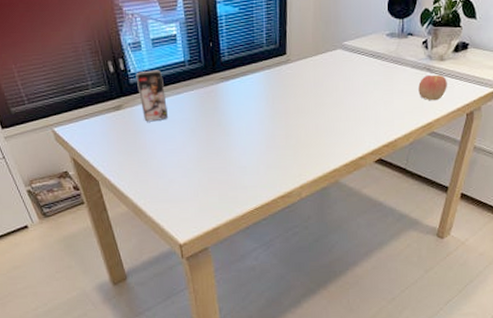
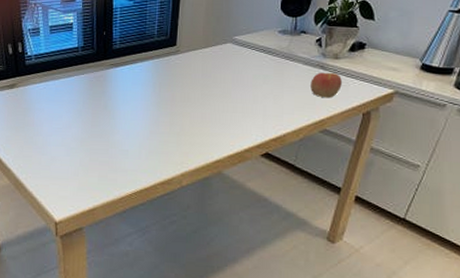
smartphone: present [136,70,169,122] -> none [31,54,58,101]

